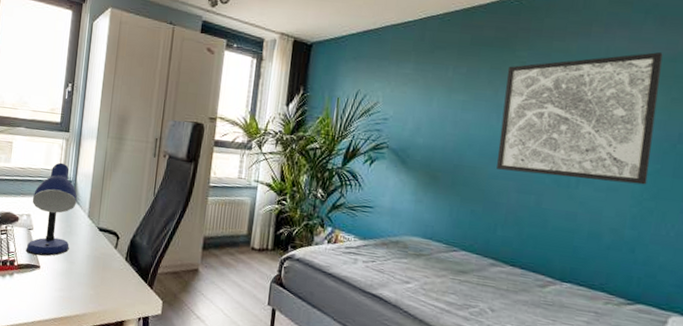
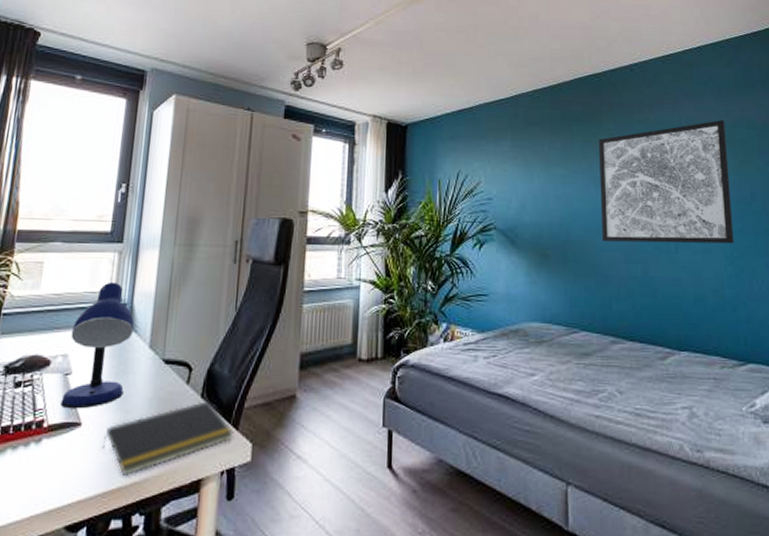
notepad: none [54,263,149,310] -> present [101,400,234,475]

